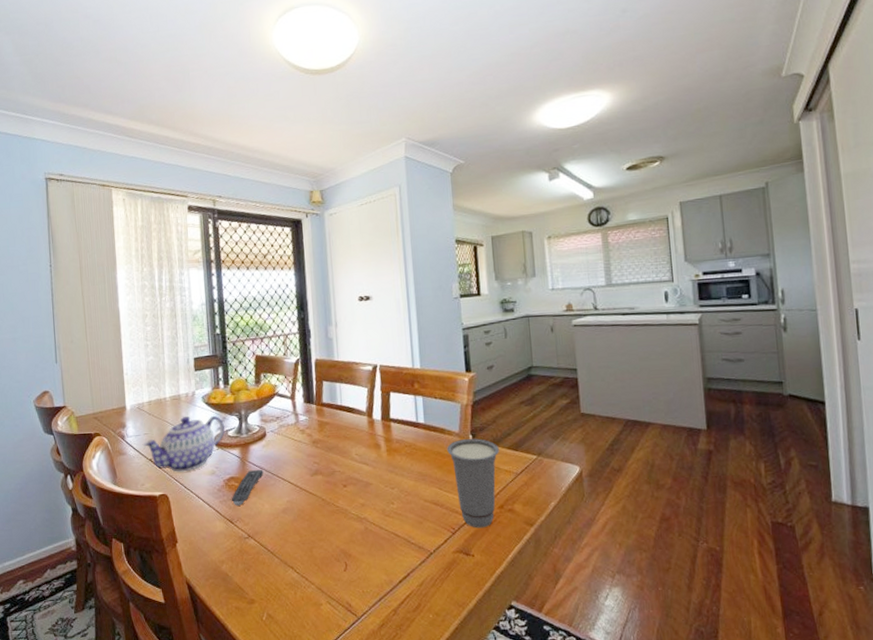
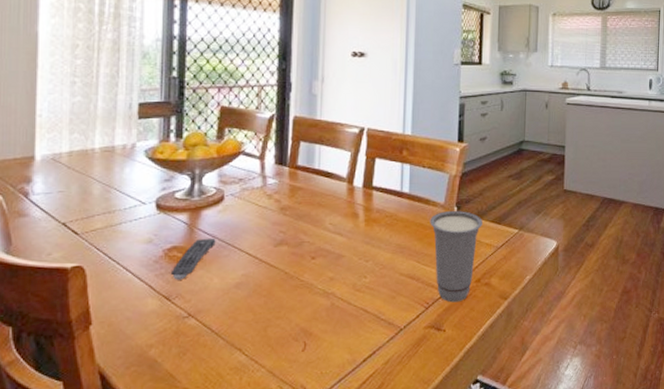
teapot: present [142,416,225,472] -> none [54,173,172,240]

